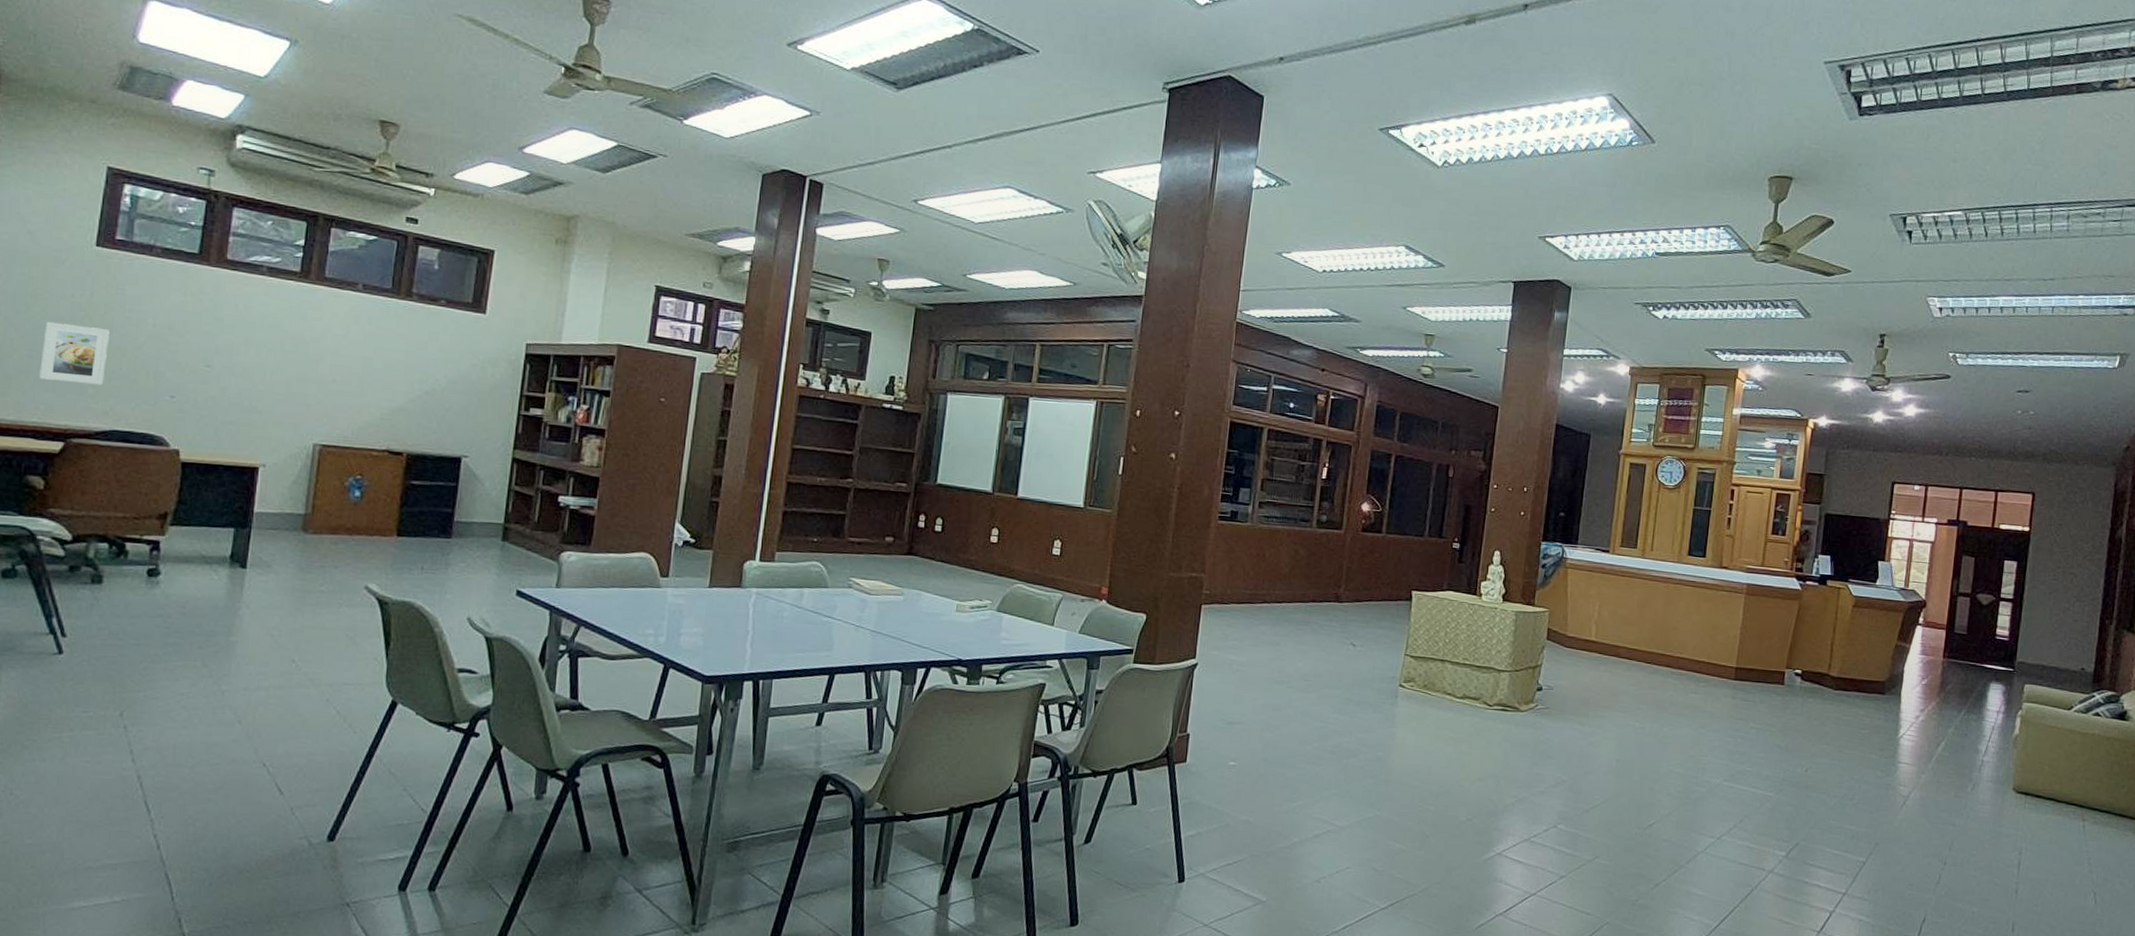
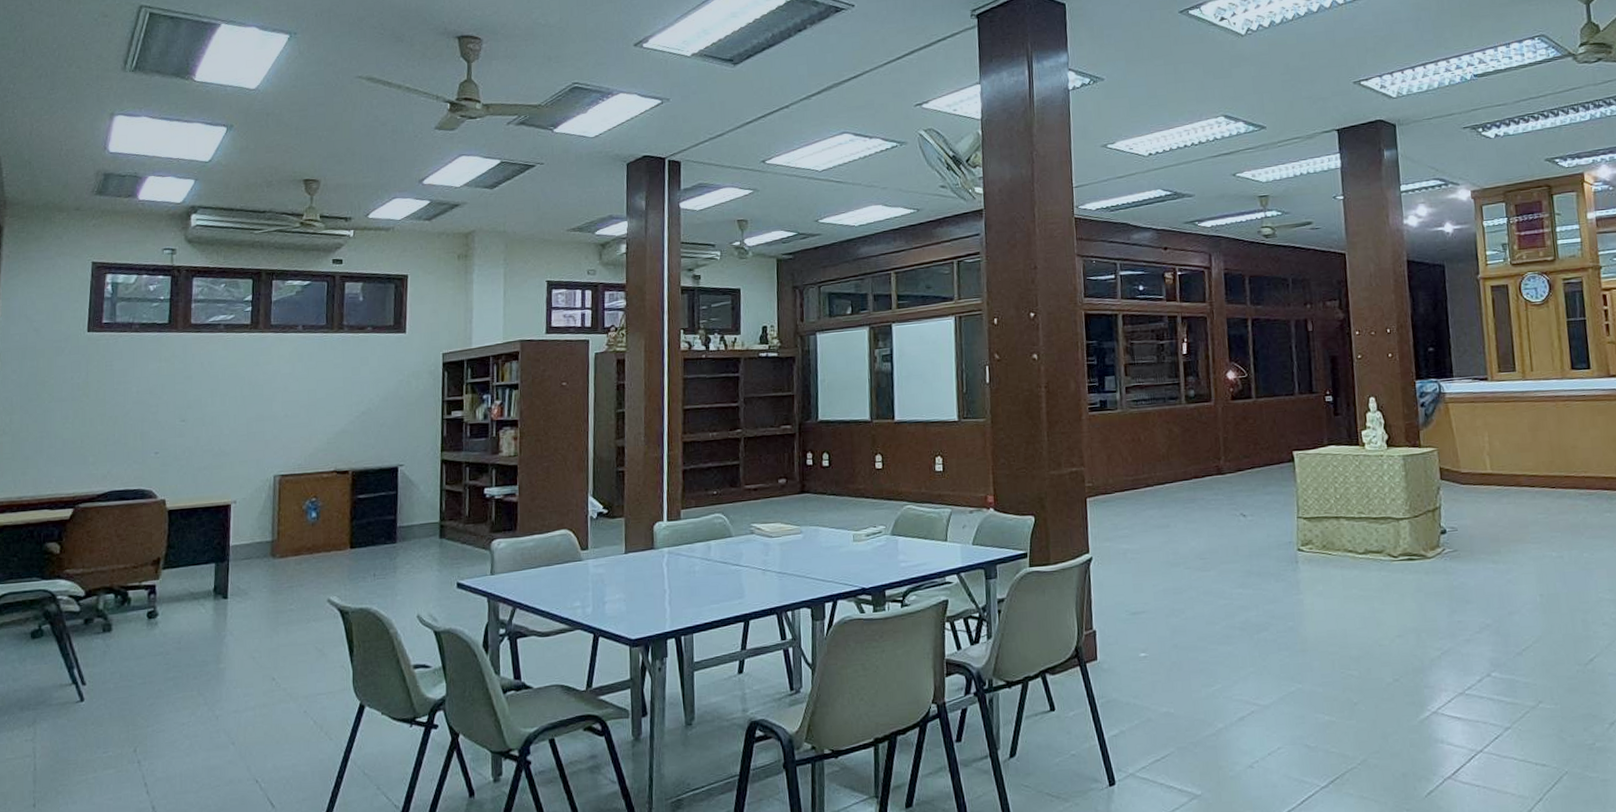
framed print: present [39,321,109,385] -> none [50,402,103,456]

